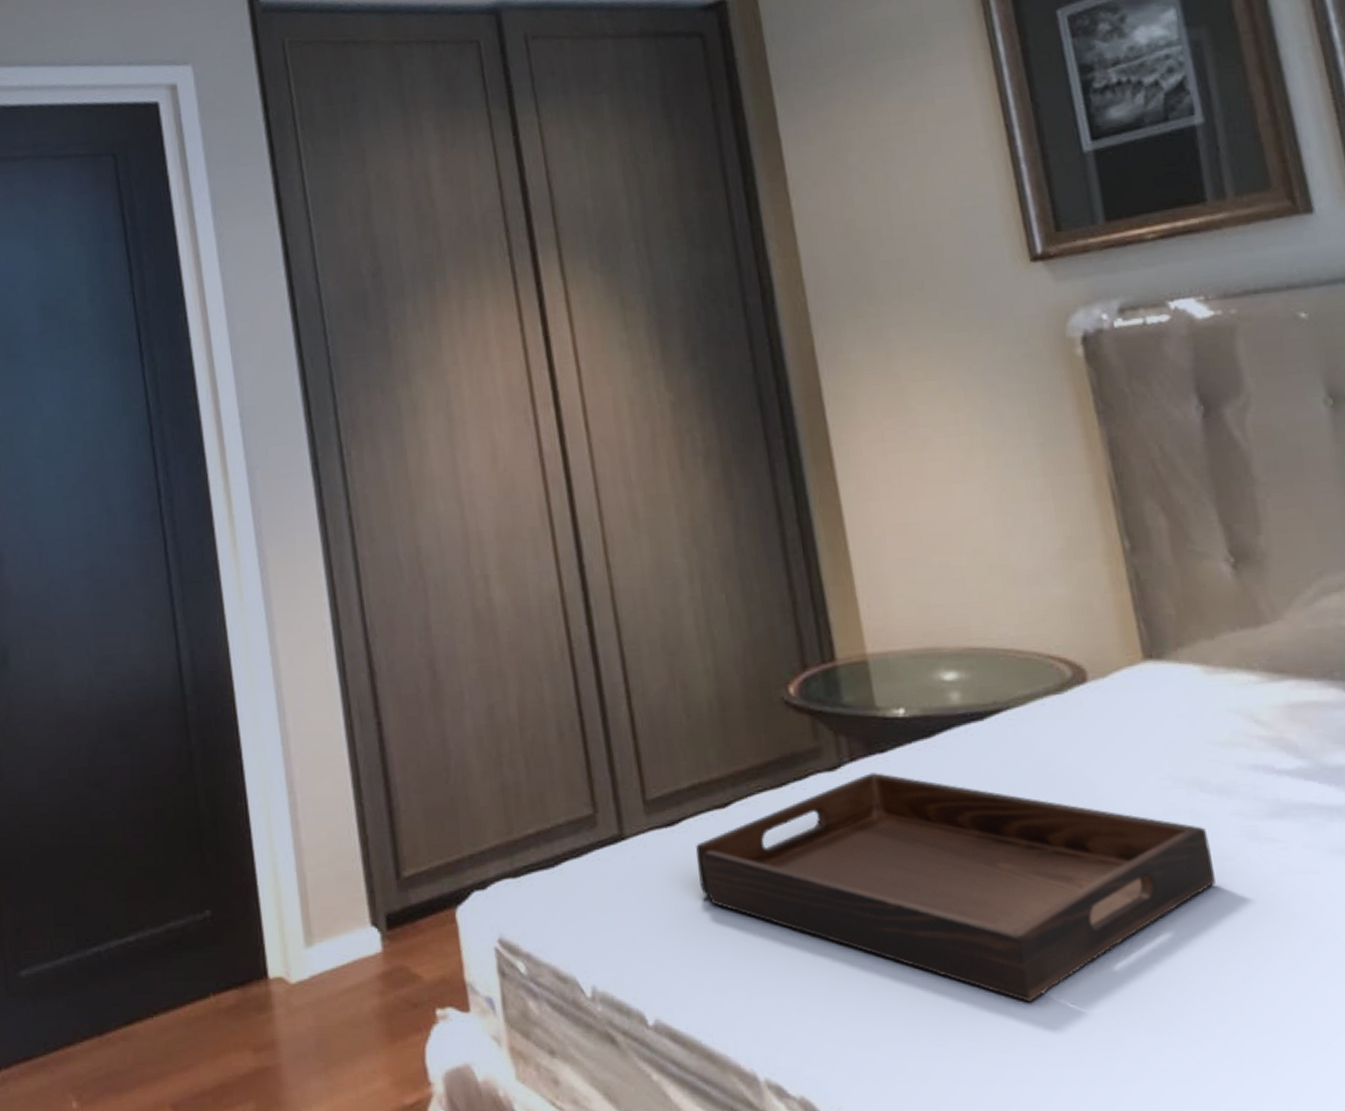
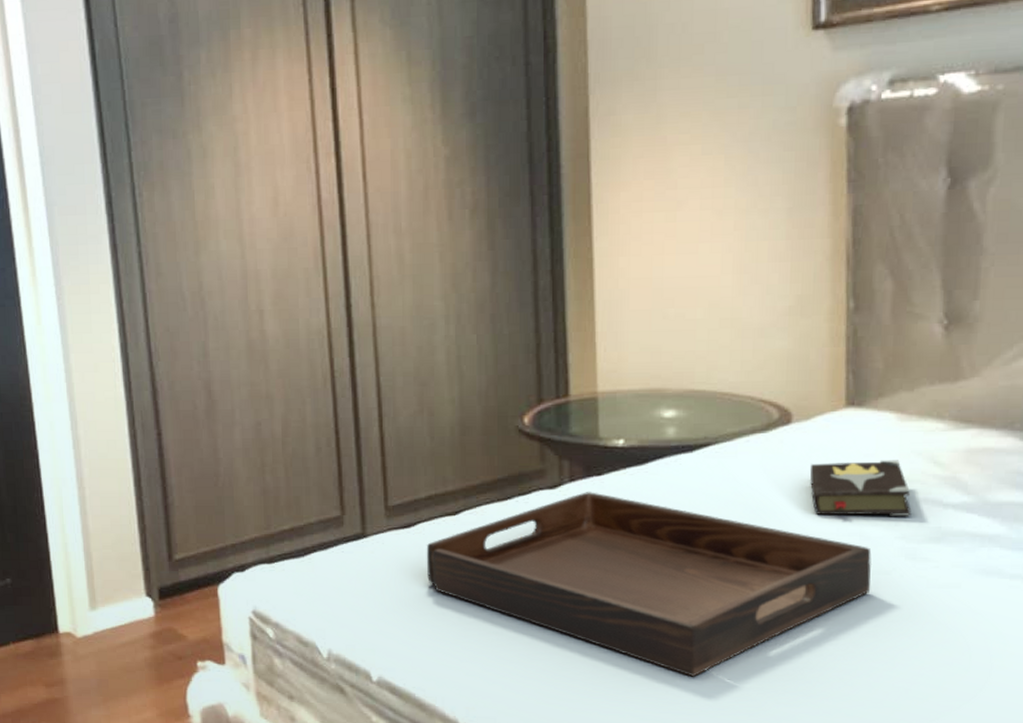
hardback book: none [1118,720,1243,790] -> present [810,460,912,516]

